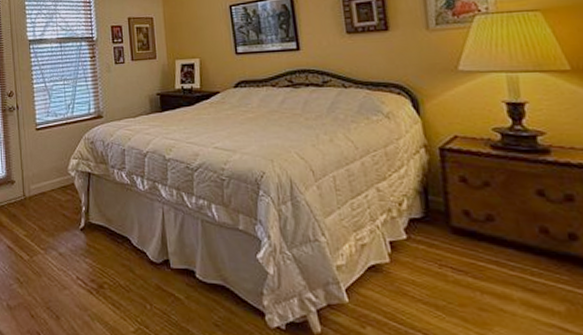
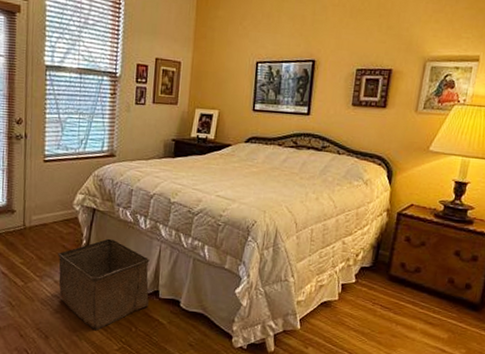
storage bin: none [59,203,160,309] -> present [58,238,150,331]

